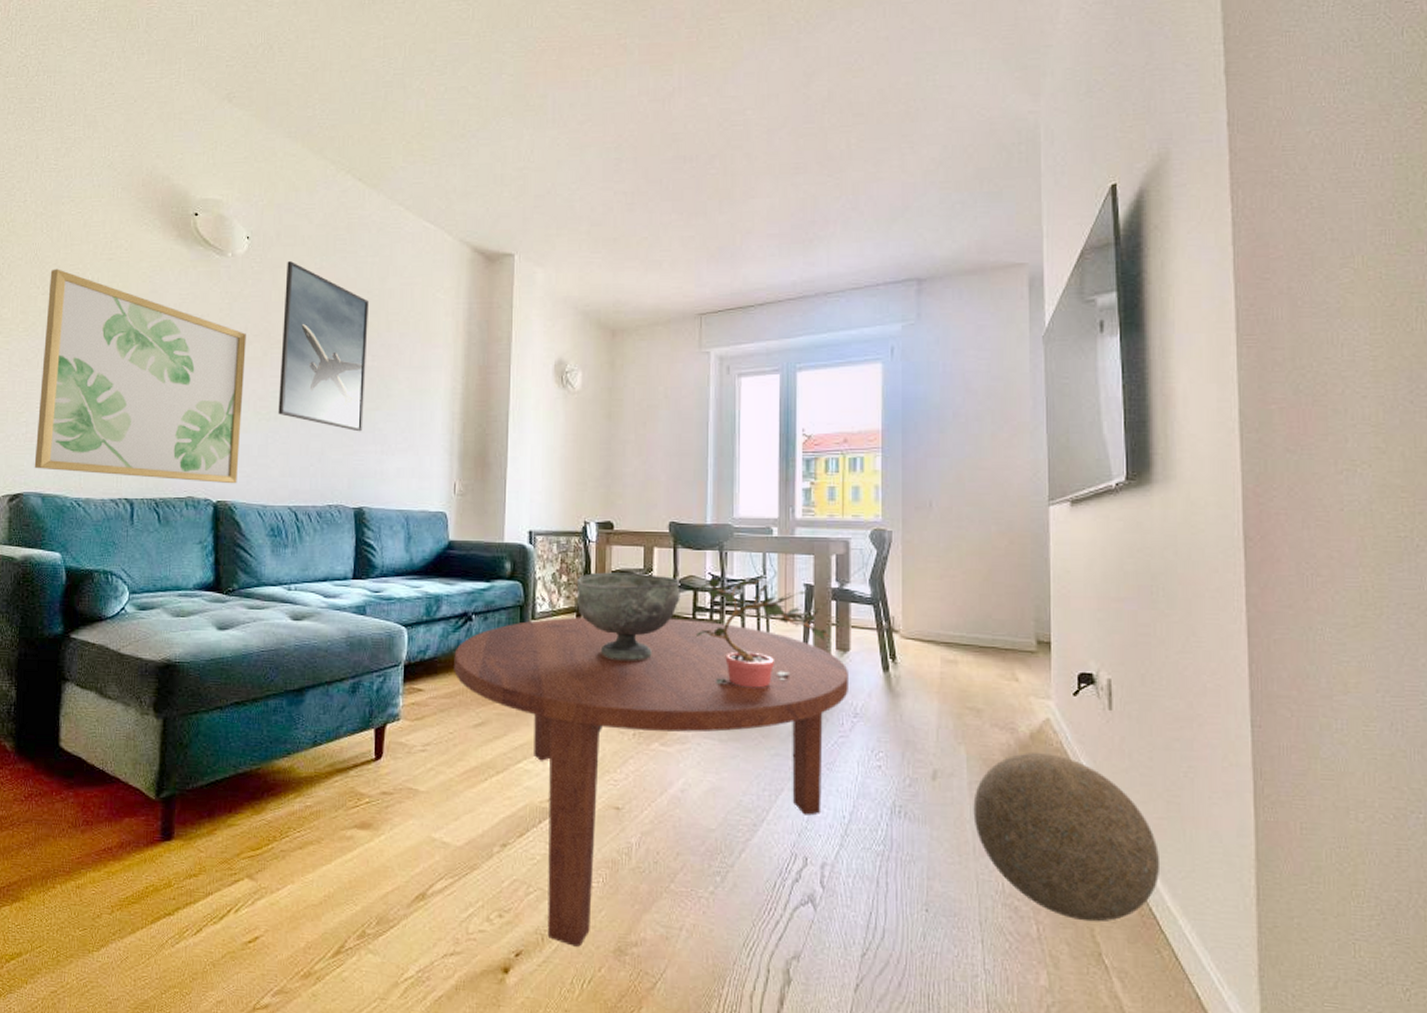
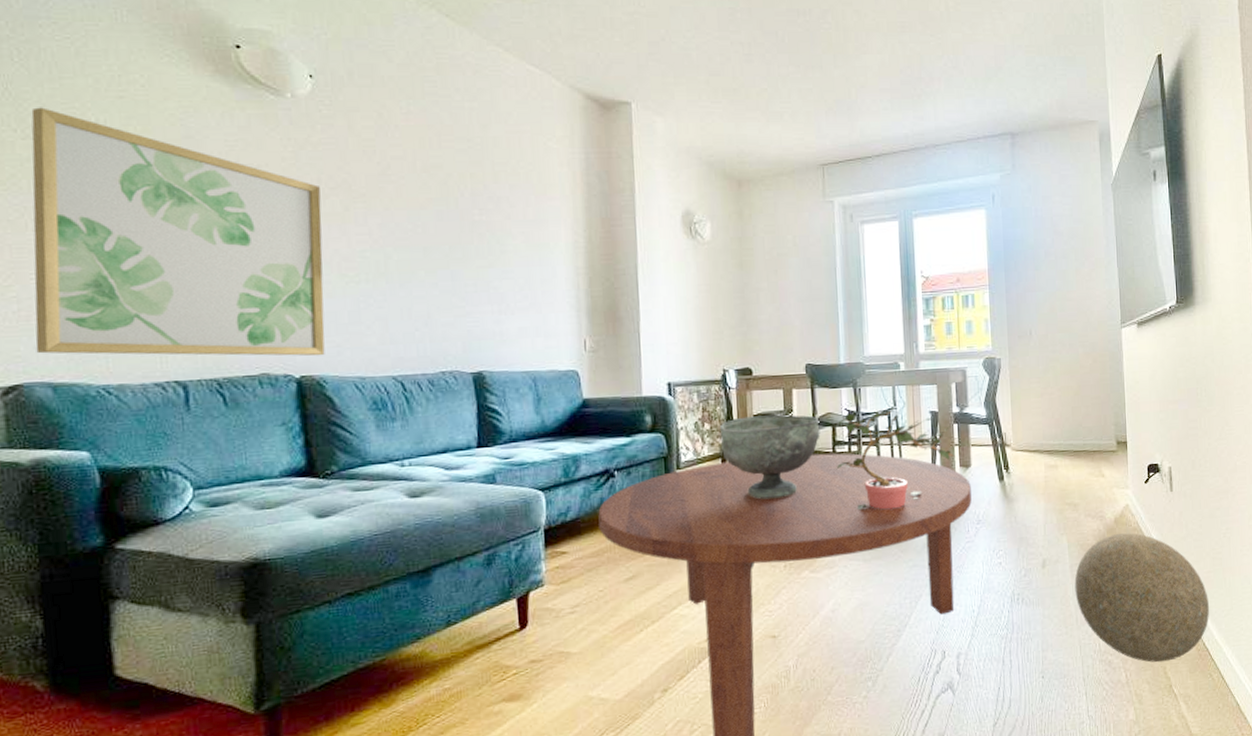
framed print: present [278,261,369,432] -> none [364,105,475,292]

